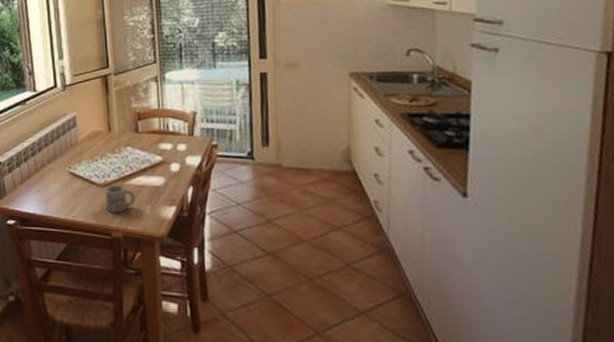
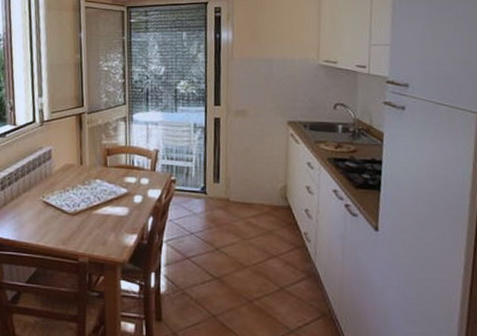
mug: present [105,185,135,213] -> none [74,214,101,240]

